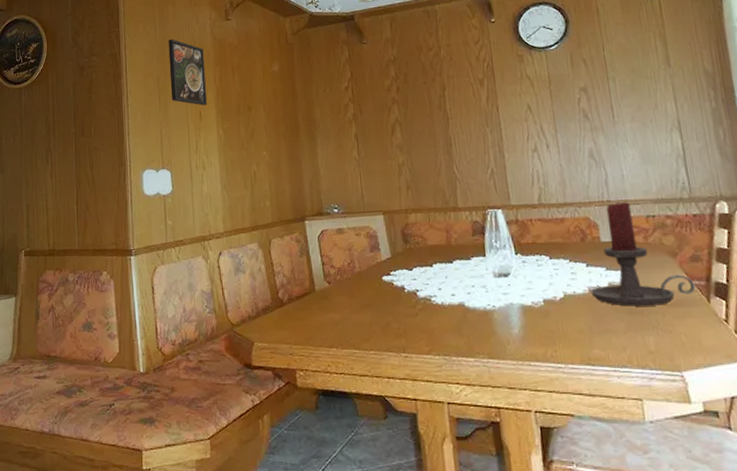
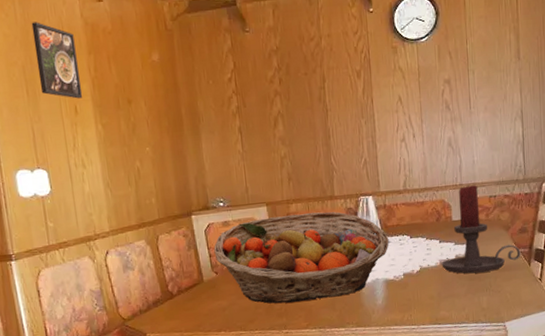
fruit basket: none [327,223,524,323] -> present [214,211,389,304]

